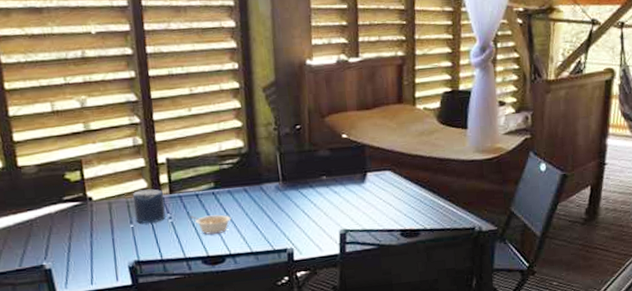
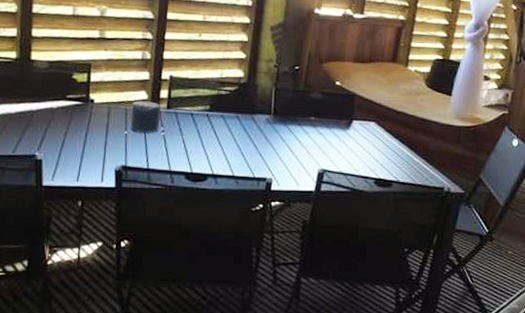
legume: present [190,214,231,235] -> none [182,133,220,153]

